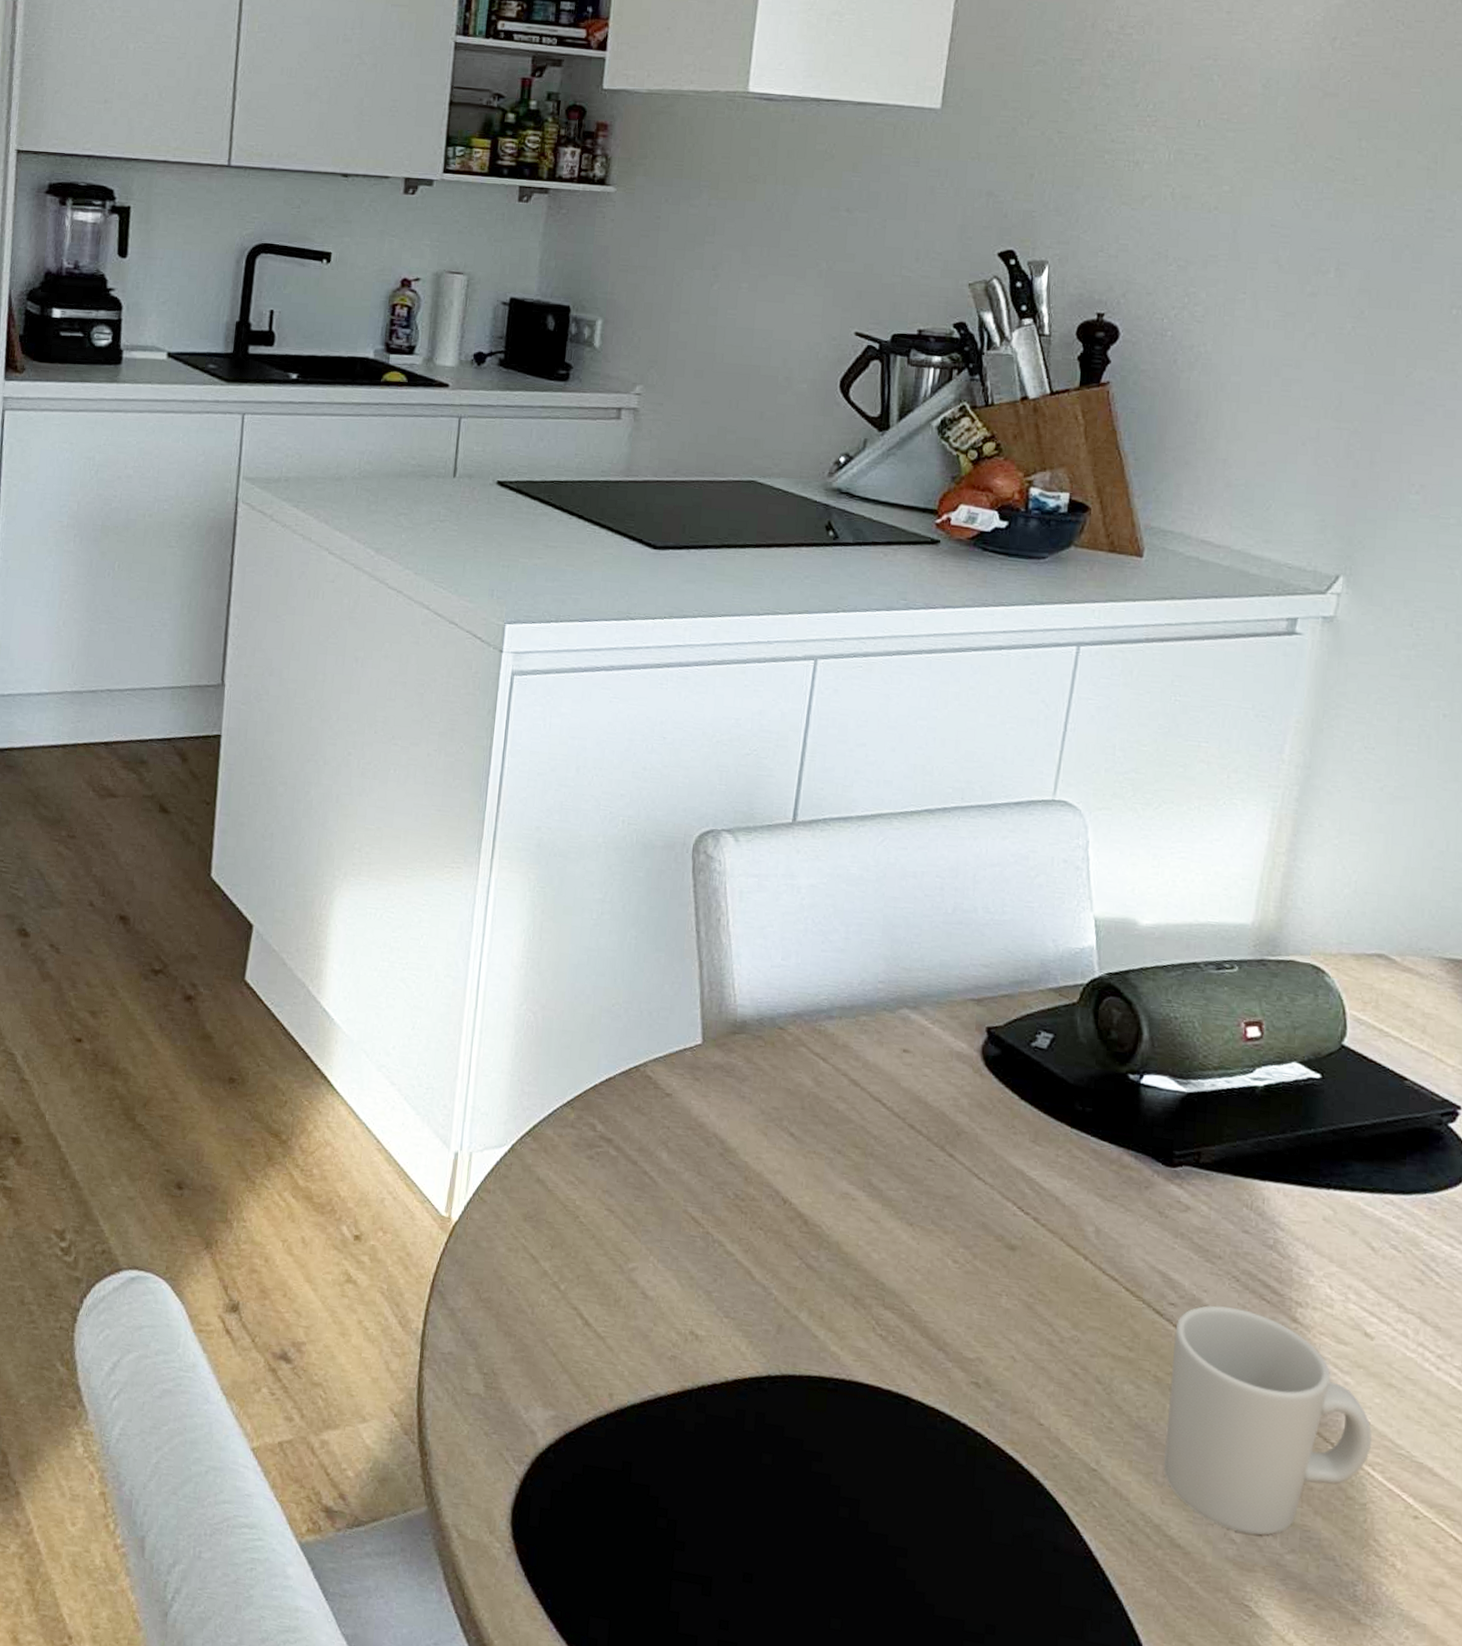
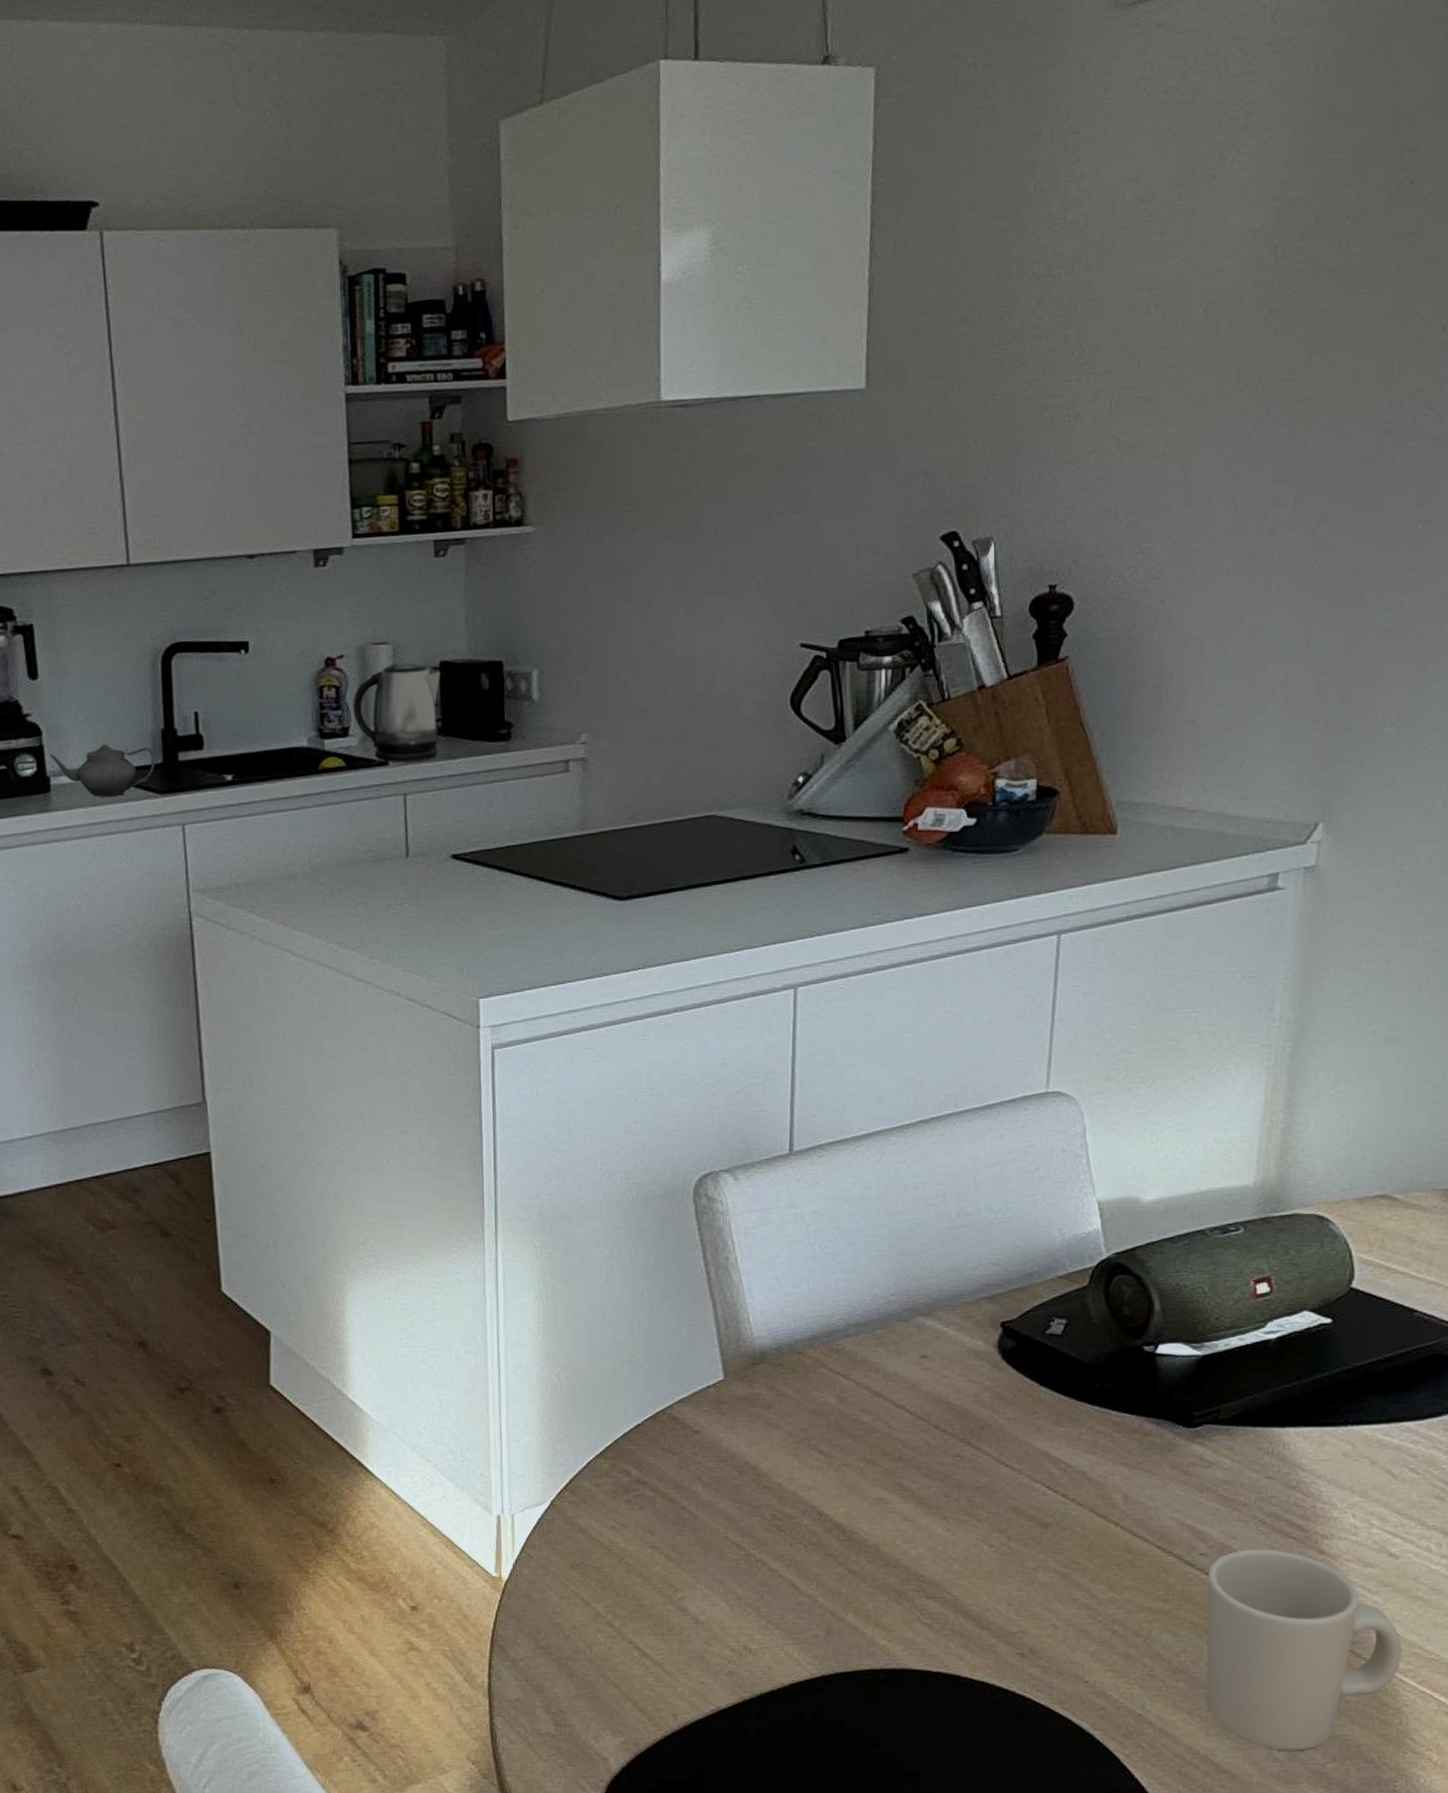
teapot: none [126,327,226,378] -> present [50,744,155,797]
kettle: none [421,293,510,388] -> present [353,662,441,762]

